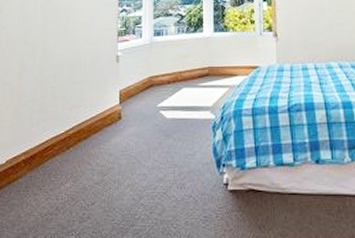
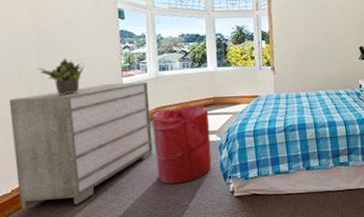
dresser: none [12,47,143,183] -> present [8,81,153,208]
potted plant: none [41,21,83,60] -> present [36,57,84,94]
laundry hamper: none [144,77,204,169] -> present [152,106,212,184]

